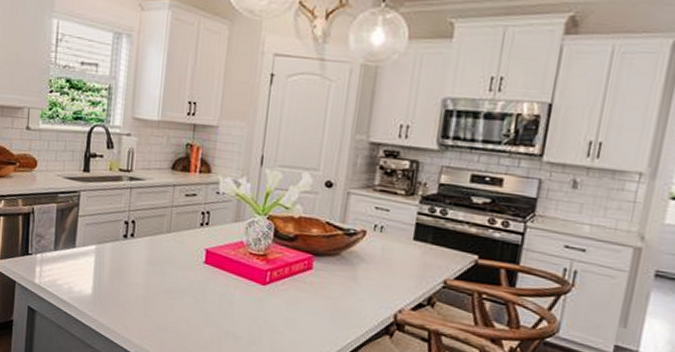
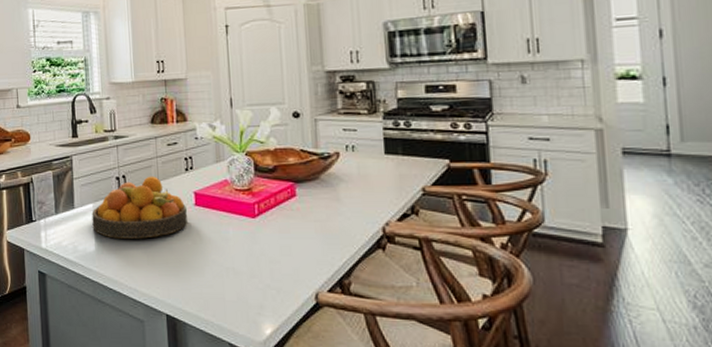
fruit bowl: none [92,225,195,290] -> present [92,176,187,239]

